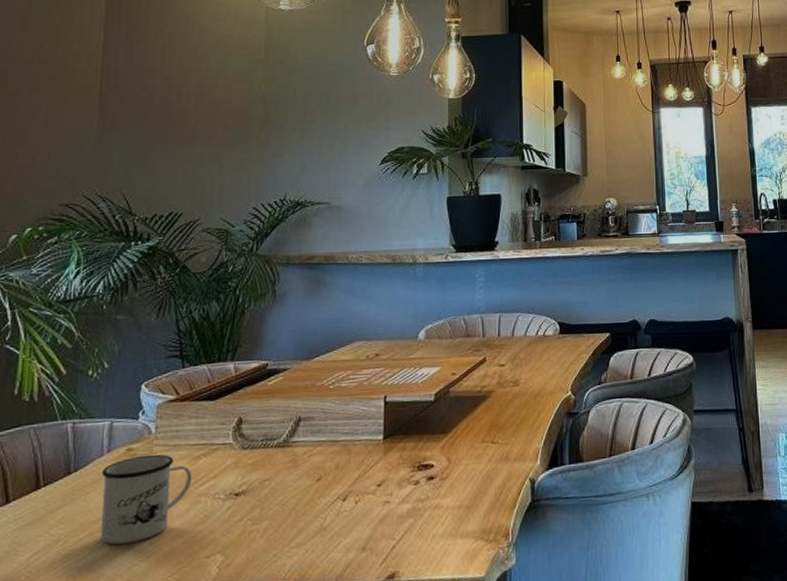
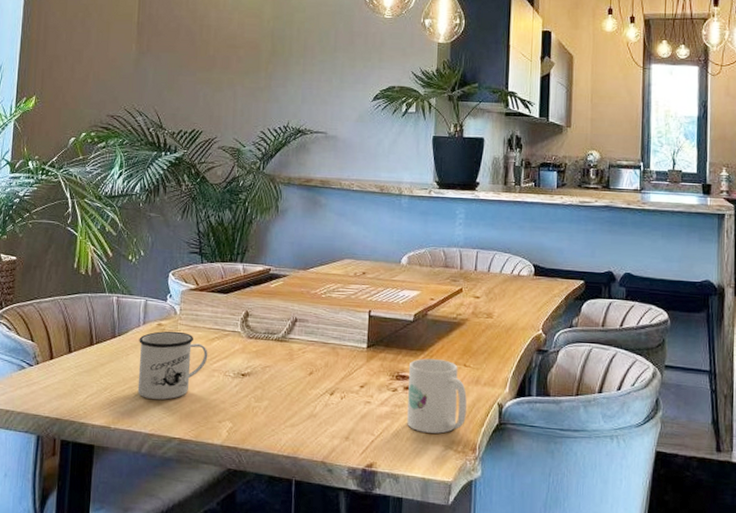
mug: none [431,439,496,526] -> present [407,358,467,434]

